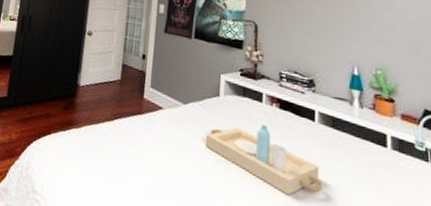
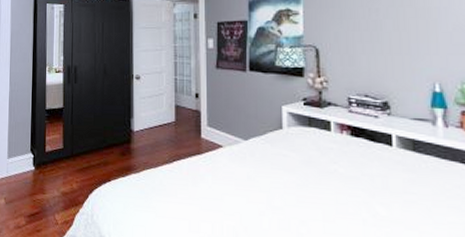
serving tray: present [204,125,322,196] -> none [271,154,406,225]

